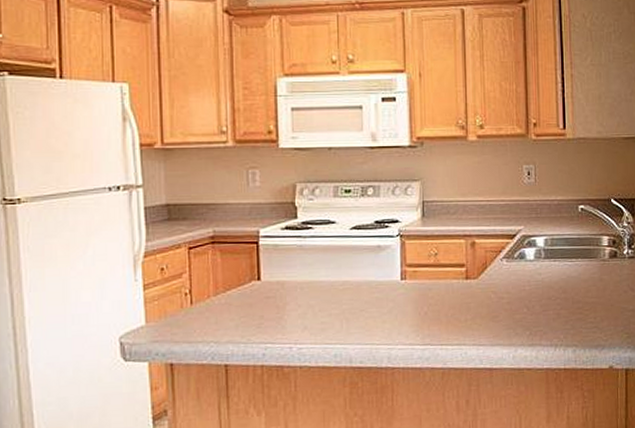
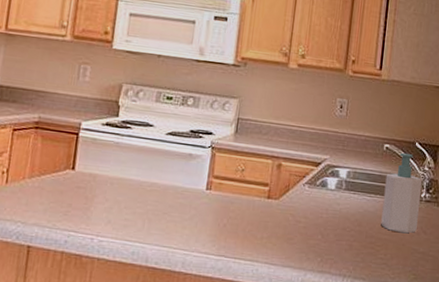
soap bottle: none [585,212,624,294] -> present [381,153,423,234]

